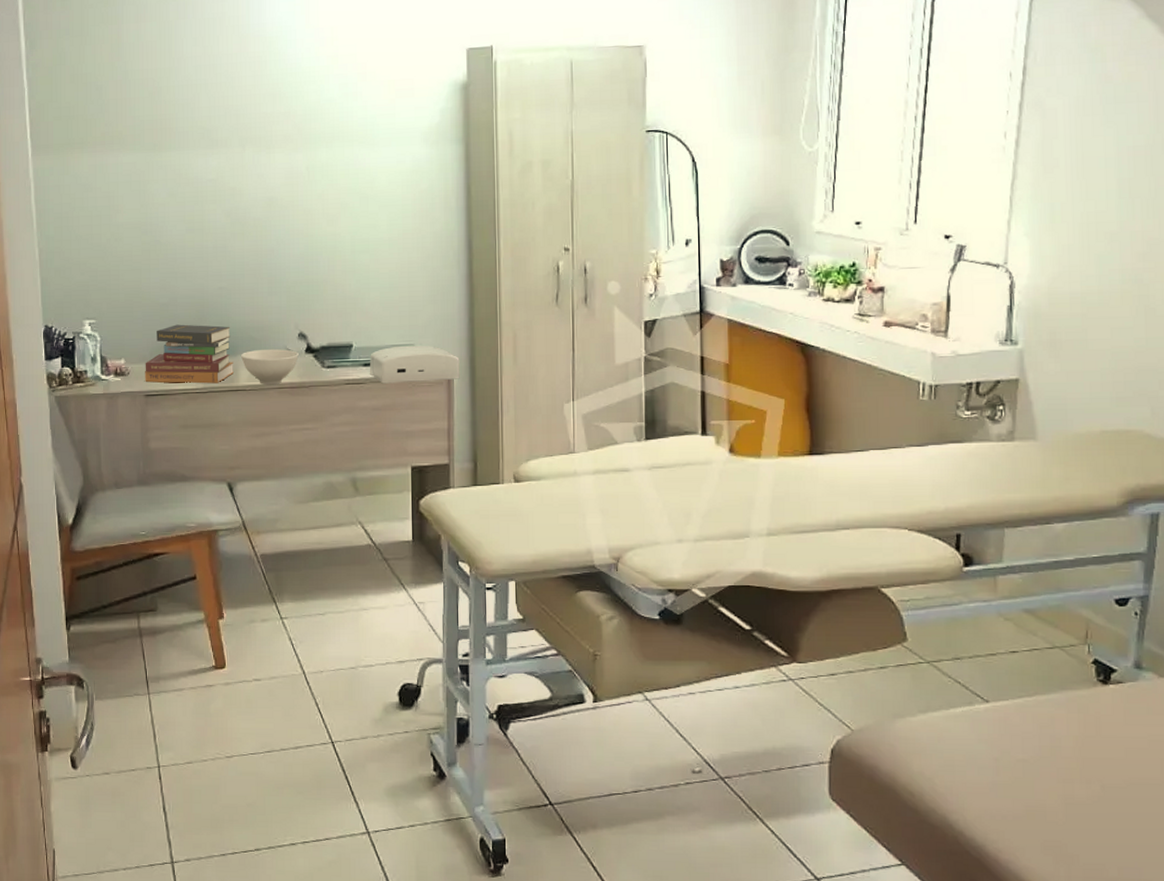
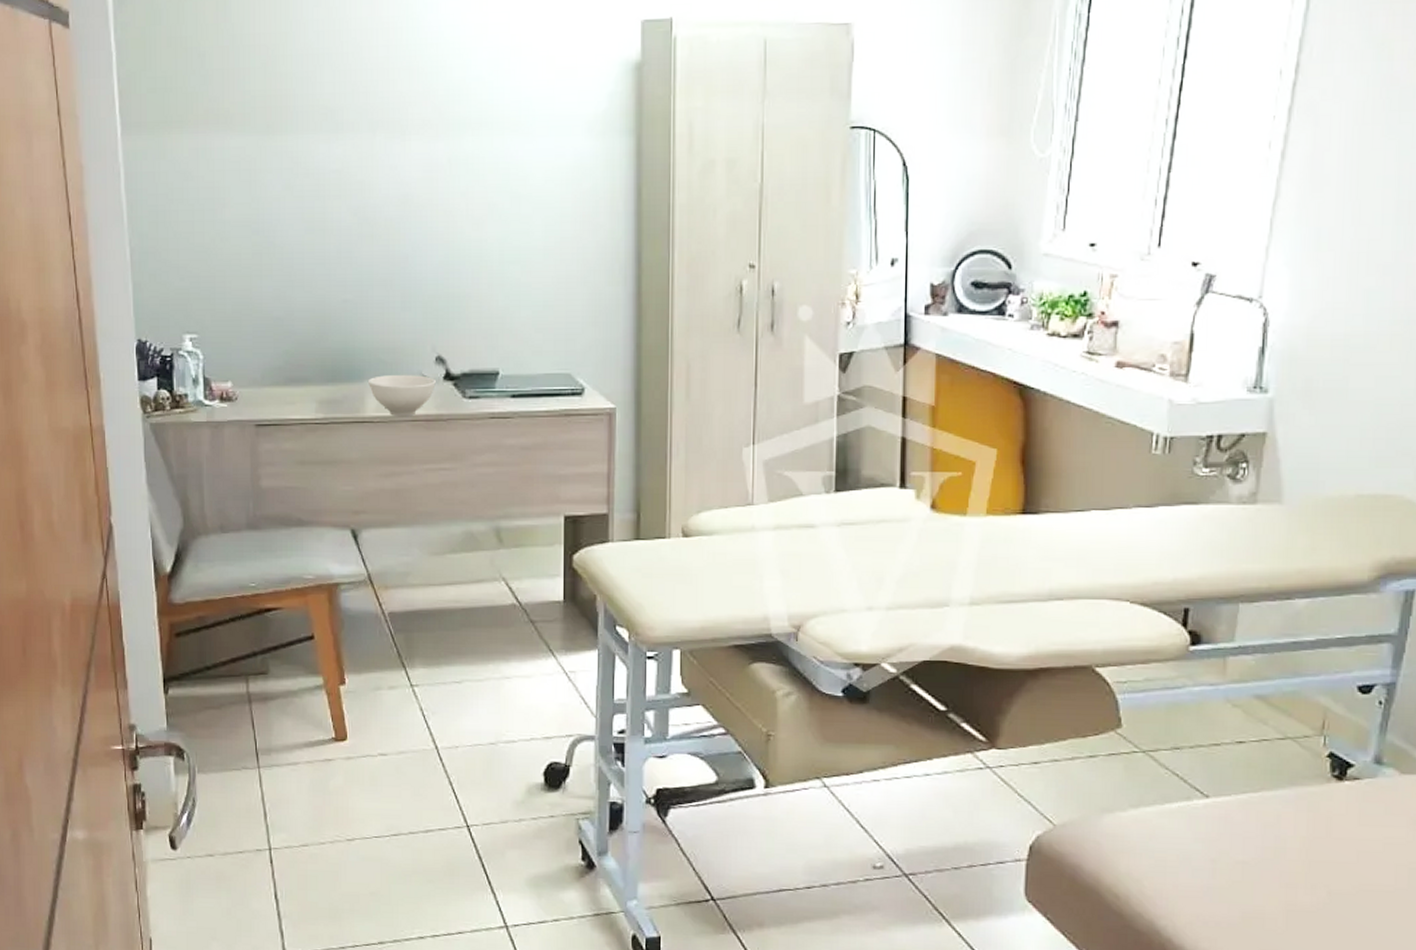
books: present [145,324,235,384] -> none [255,342,361,413]
tissue dispenser: present [369,345,460,384] -> none [518,374,623,419]

